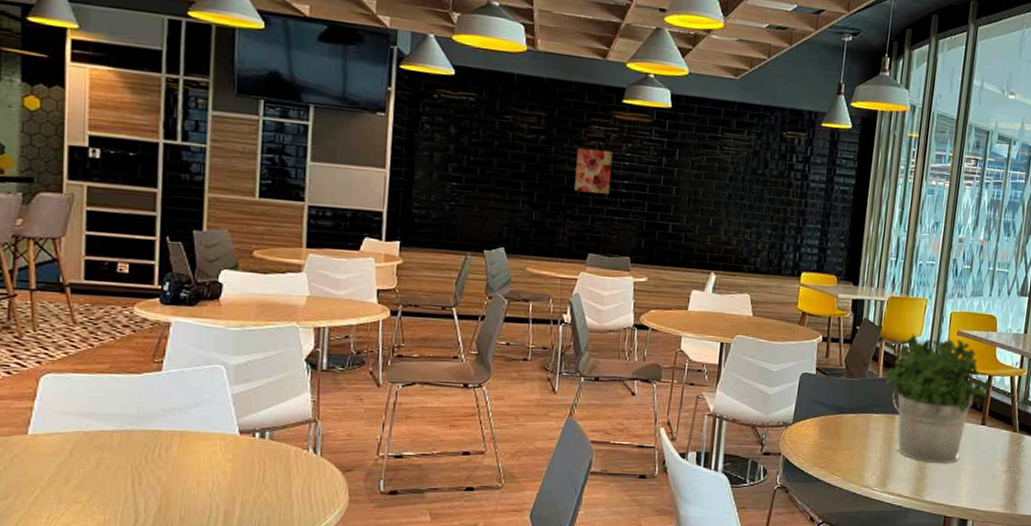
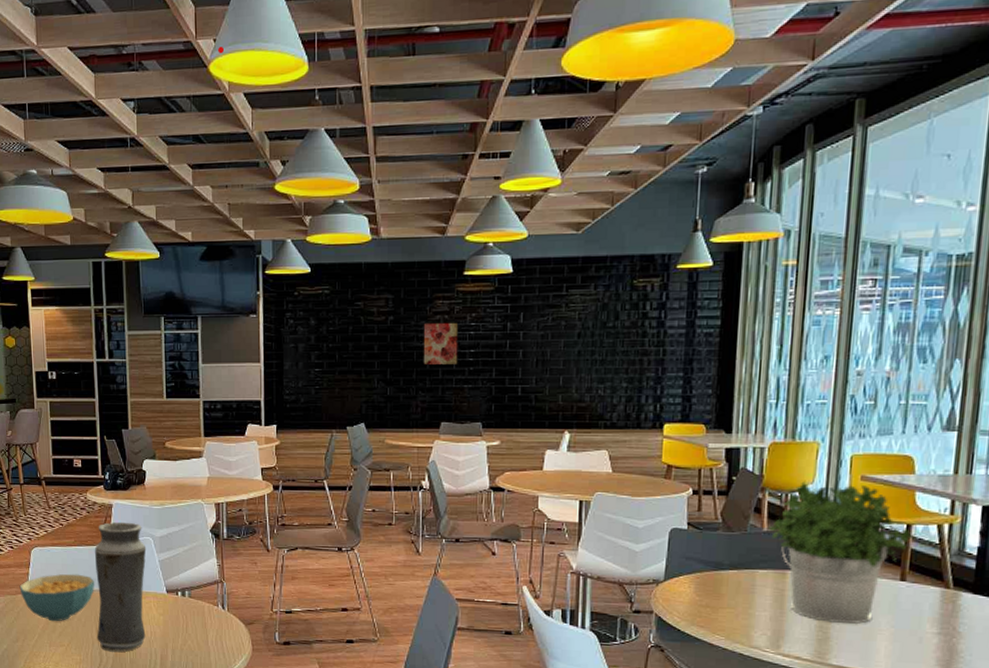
cereal bowl: none [16,409,135,472] -> present [19,573,95,622]
vase: none [132,344,216,509] -> present [94,521,147,653]

